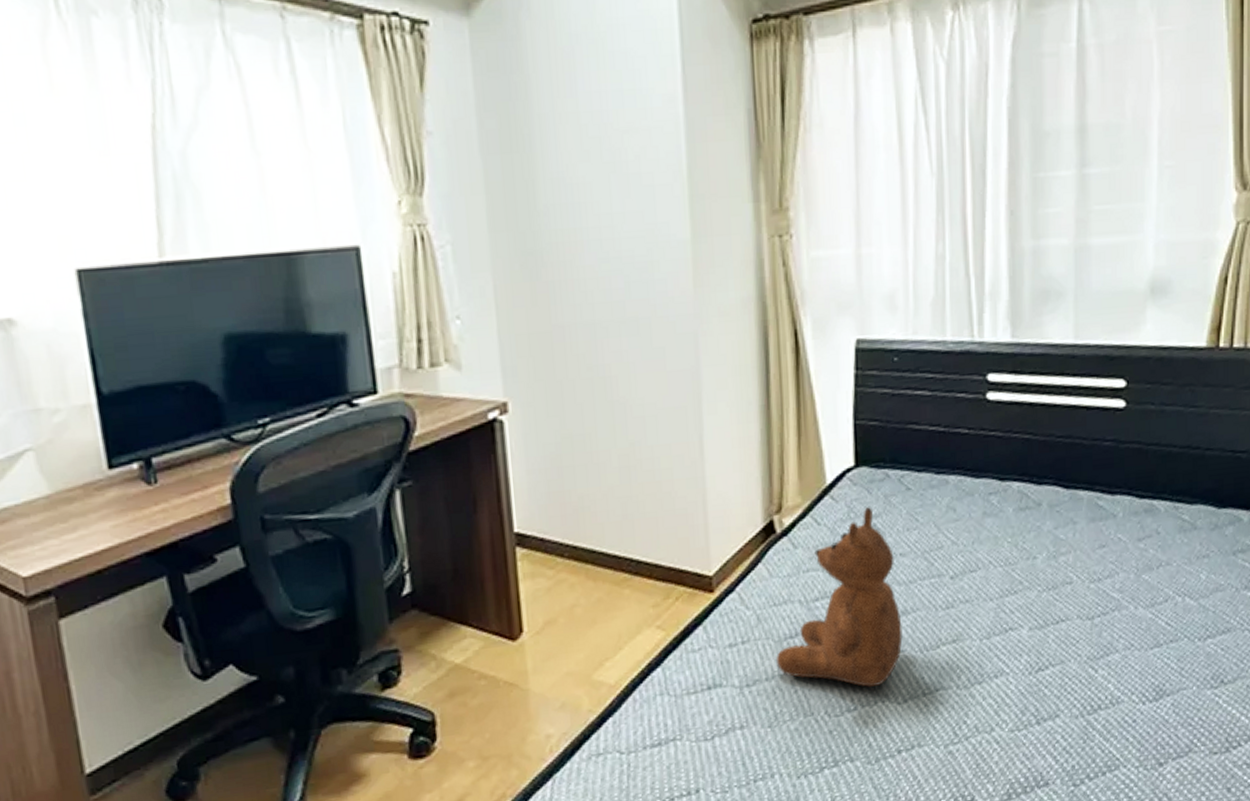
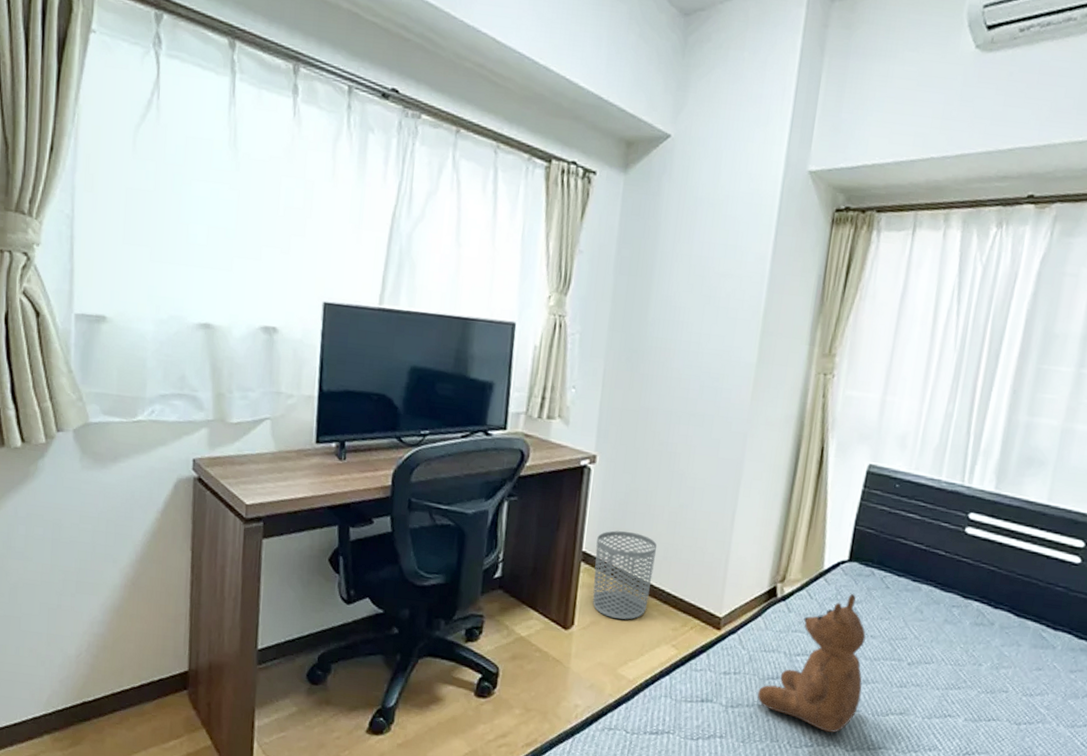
waste bin: none [530,492,615,611] -> present [592,530,657,620]

